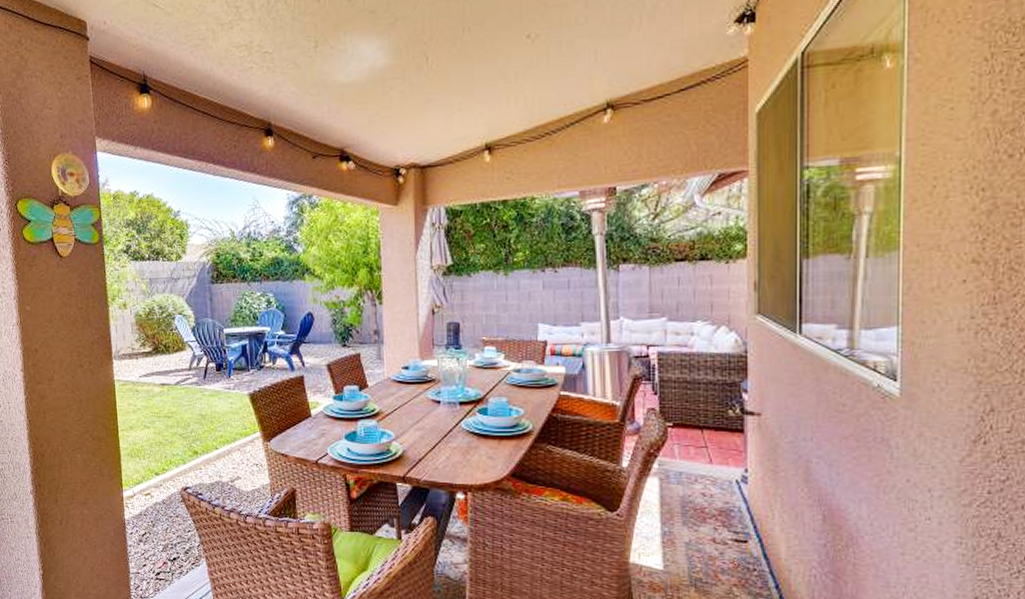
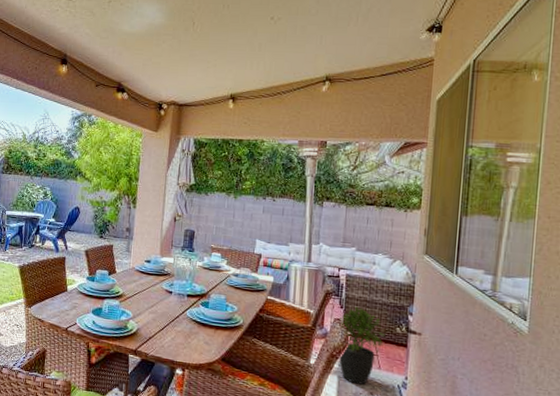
potted plant: none [653,390,717,485] -> present [338,306,386,385]

